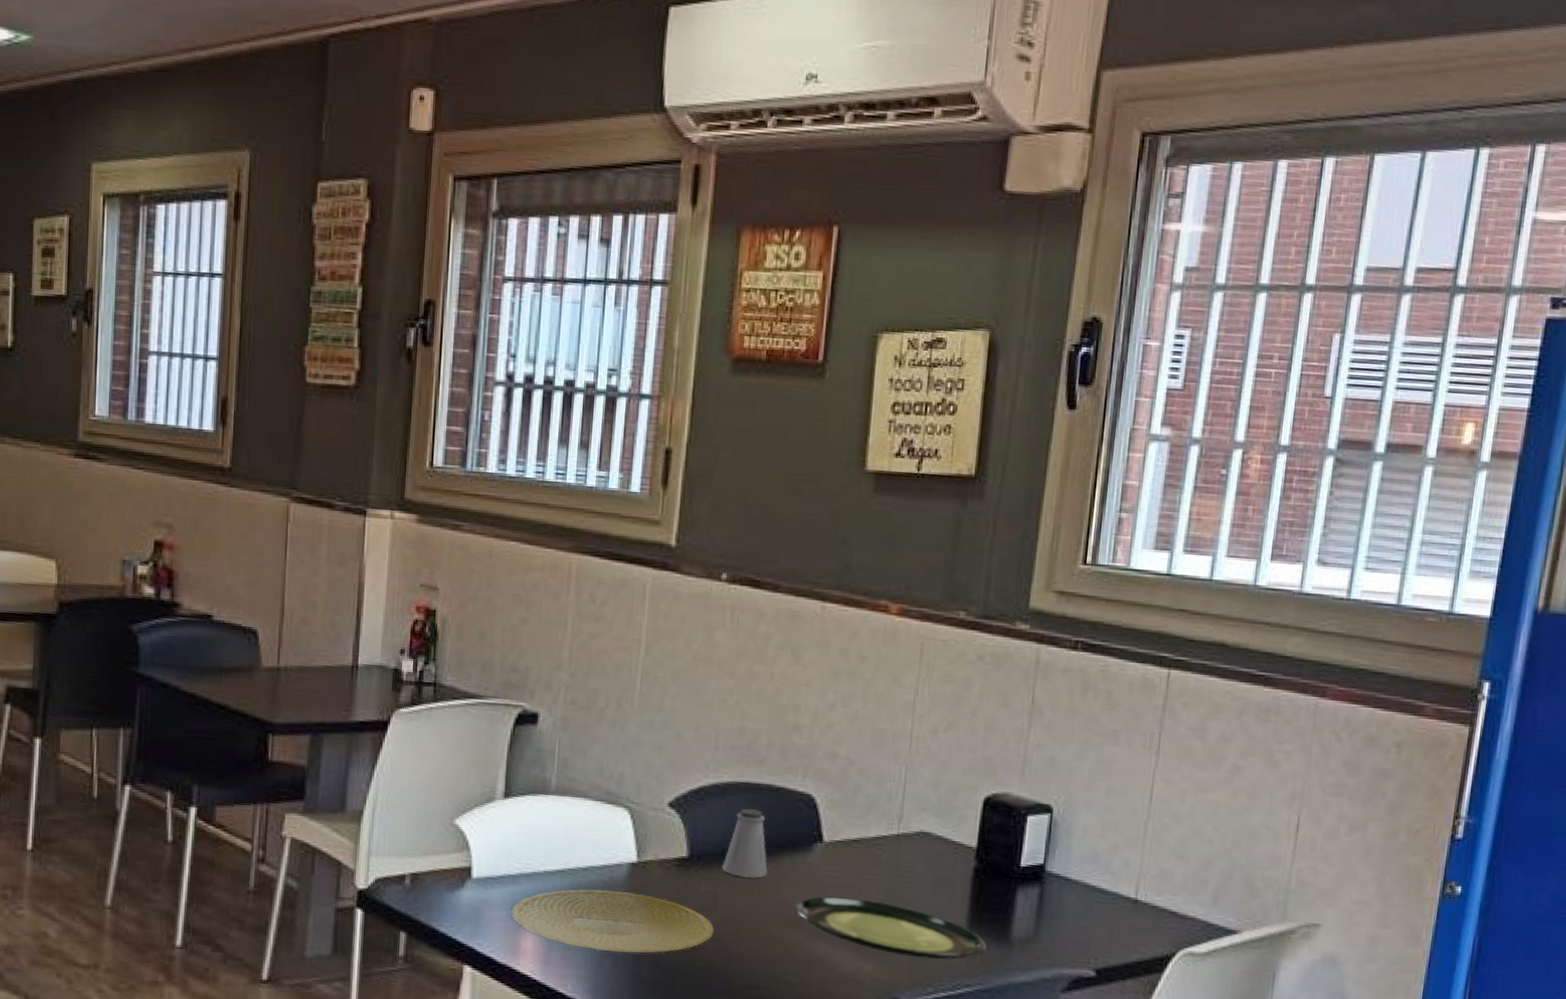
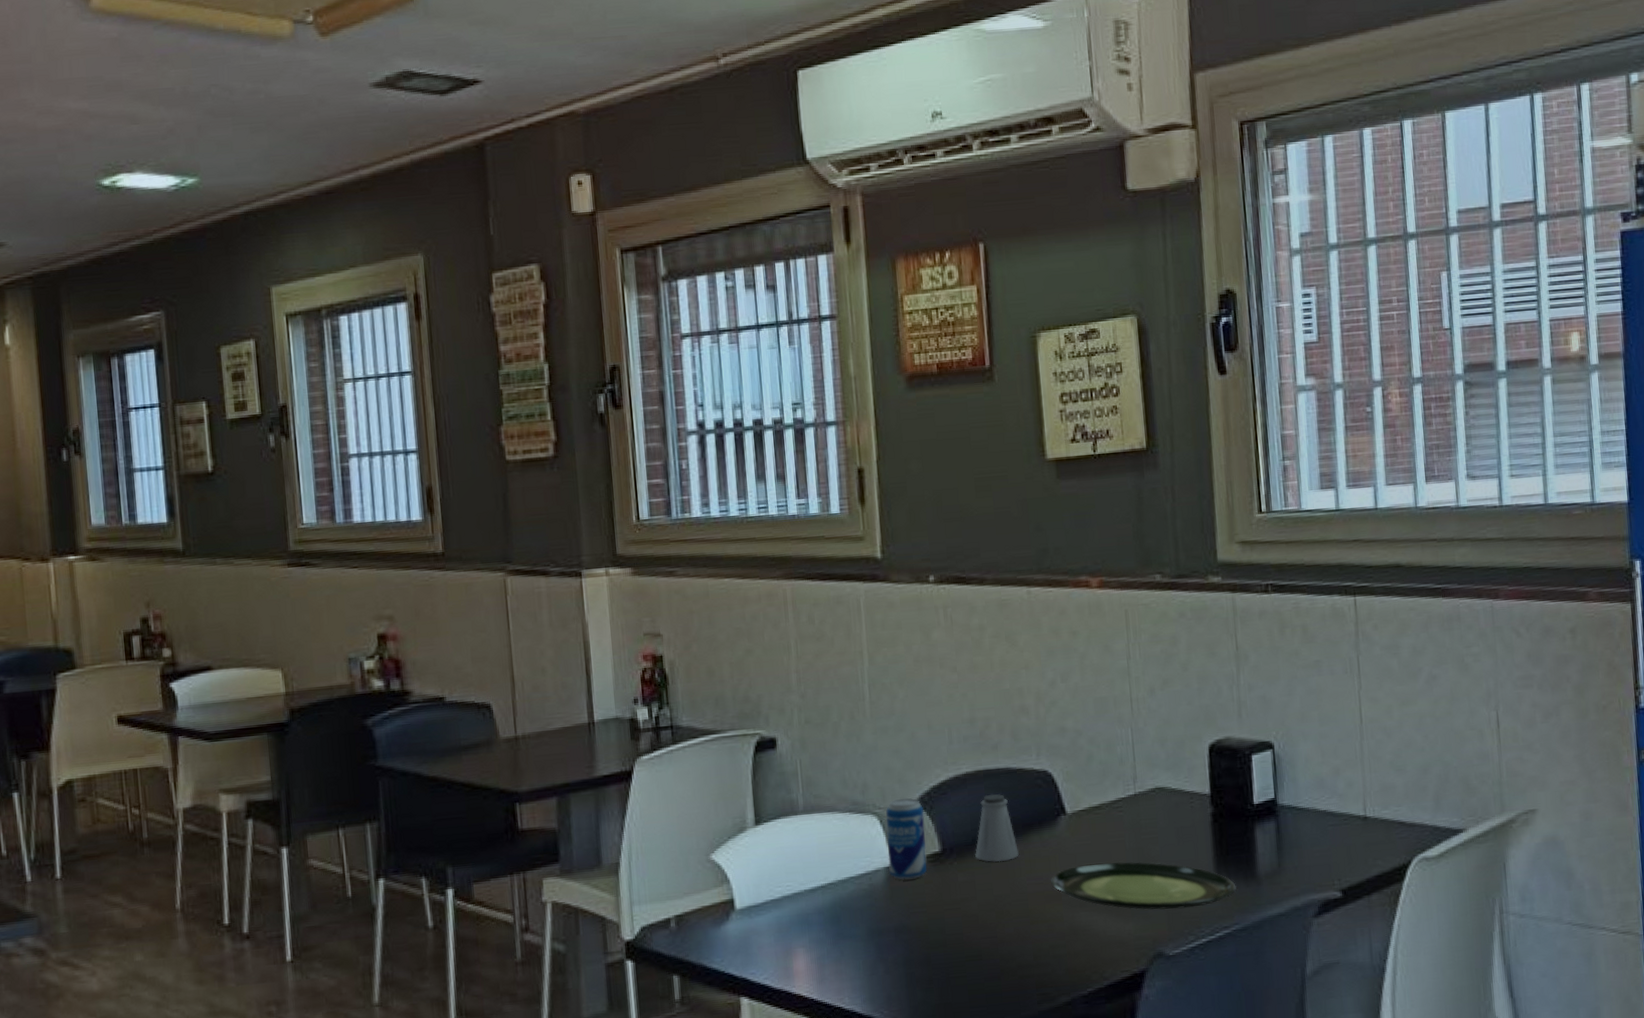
plate: present [510,889,714,954] -> none [778,896,978,959]
beverage can: none [631,796,678,880] -> present [886,798,927,880]

